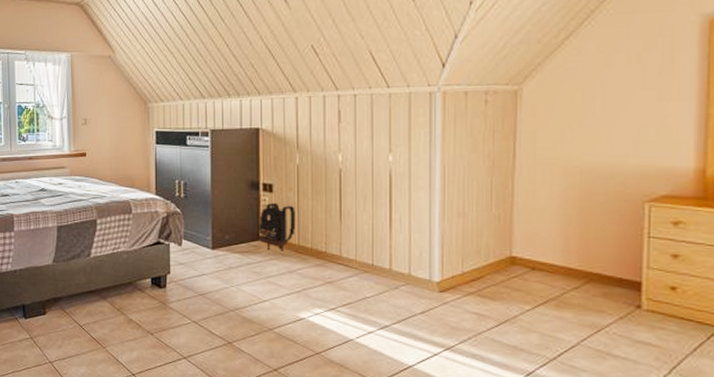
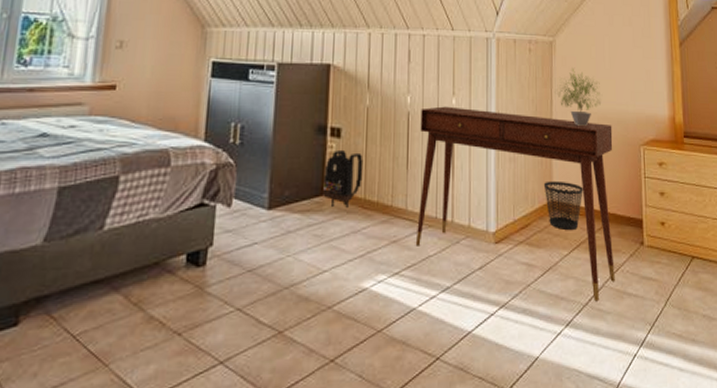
desk: none [351,163,602,358] -> present [415,106,615,302]
wastebasket: none [501,236,555,286] -> present [543,180,583,230]
potted plant: none [522,117,586,180] -> present [557,67,601,126]

